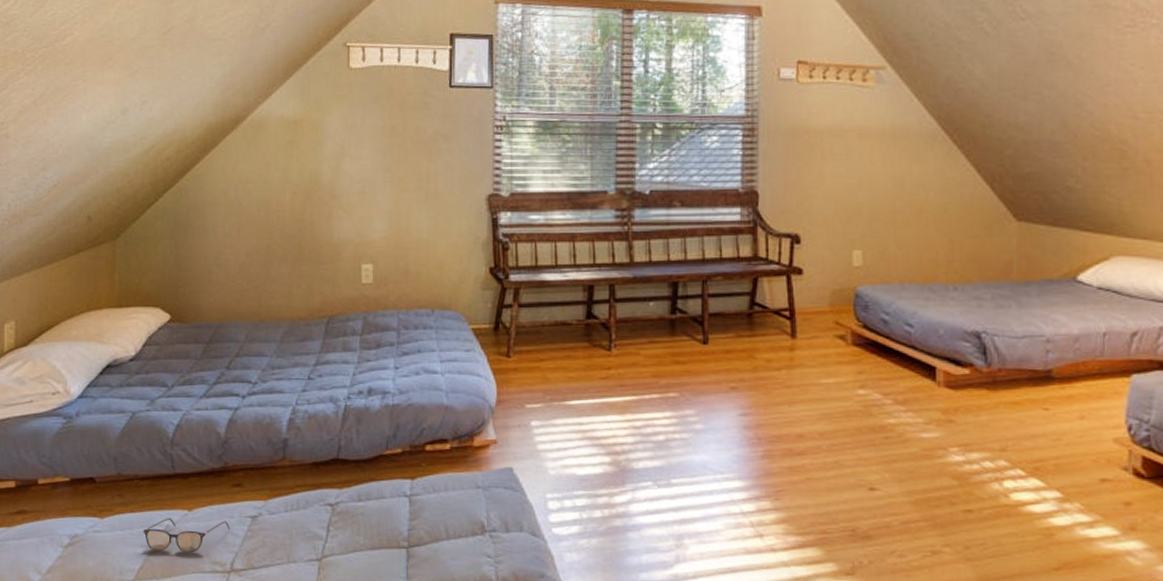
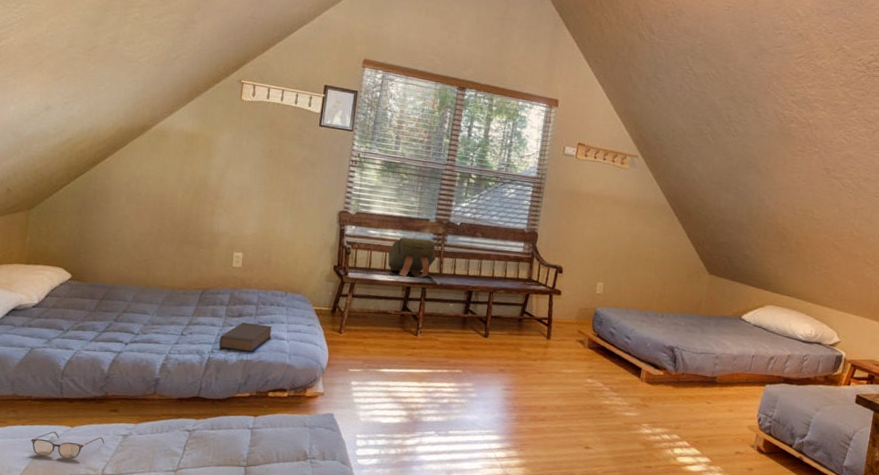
book: none [356,355,420,393] -> present [219,322,272,352]
backpack: none [559,218,622,273] -> present [387,236,436,278]

